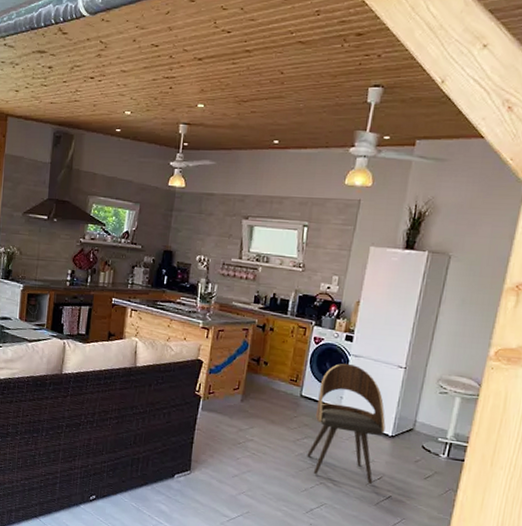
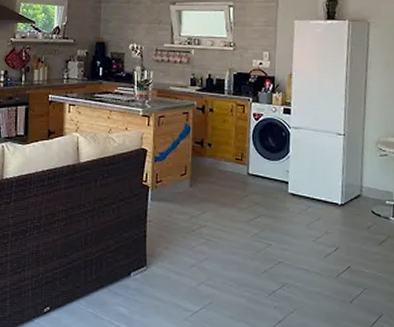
dining chair: present [307,363,386,484] -> none [262,136,334,256]

